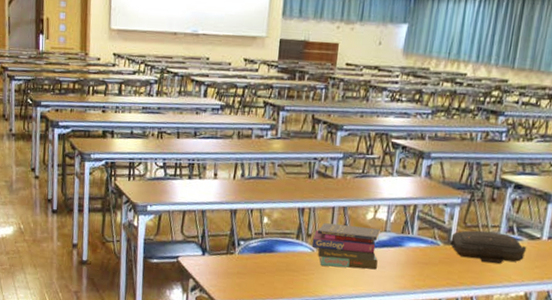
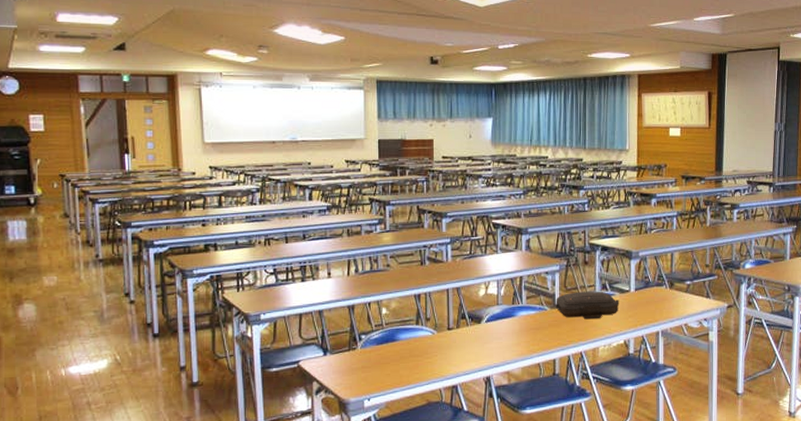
books: present [311,223,381,270] -> none [431,303,495,346]

